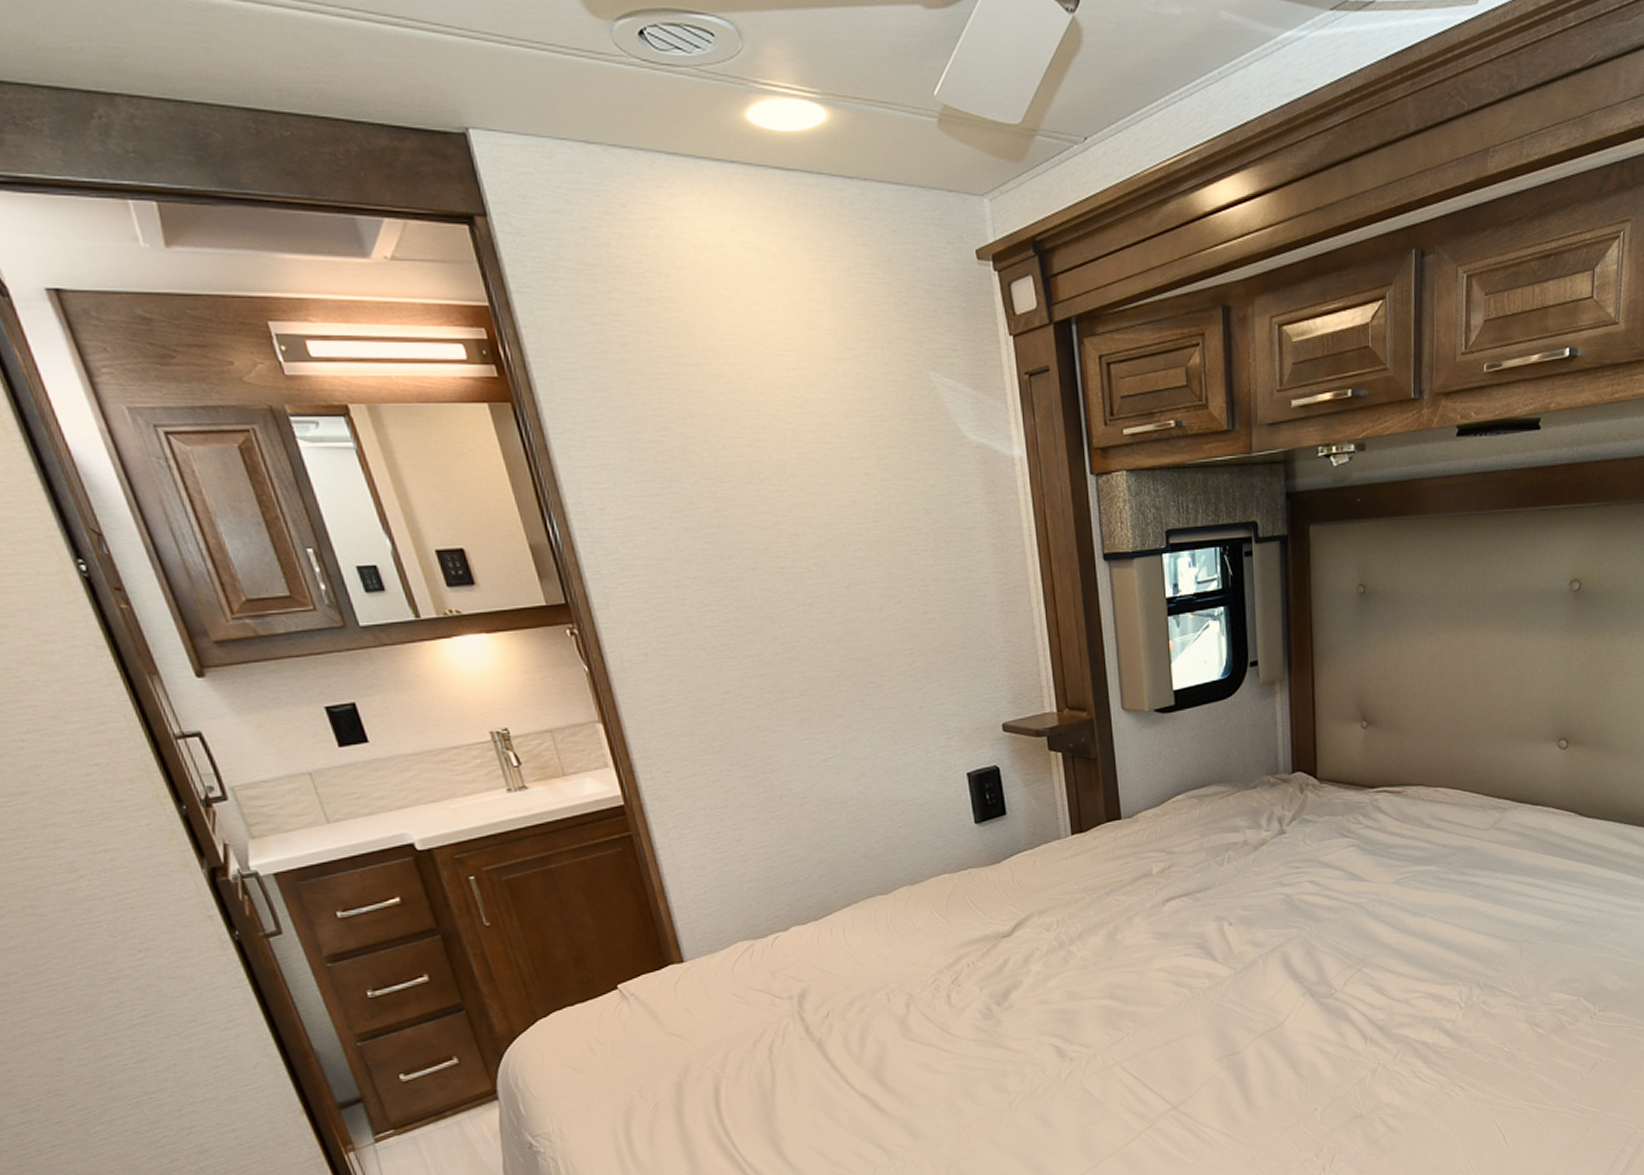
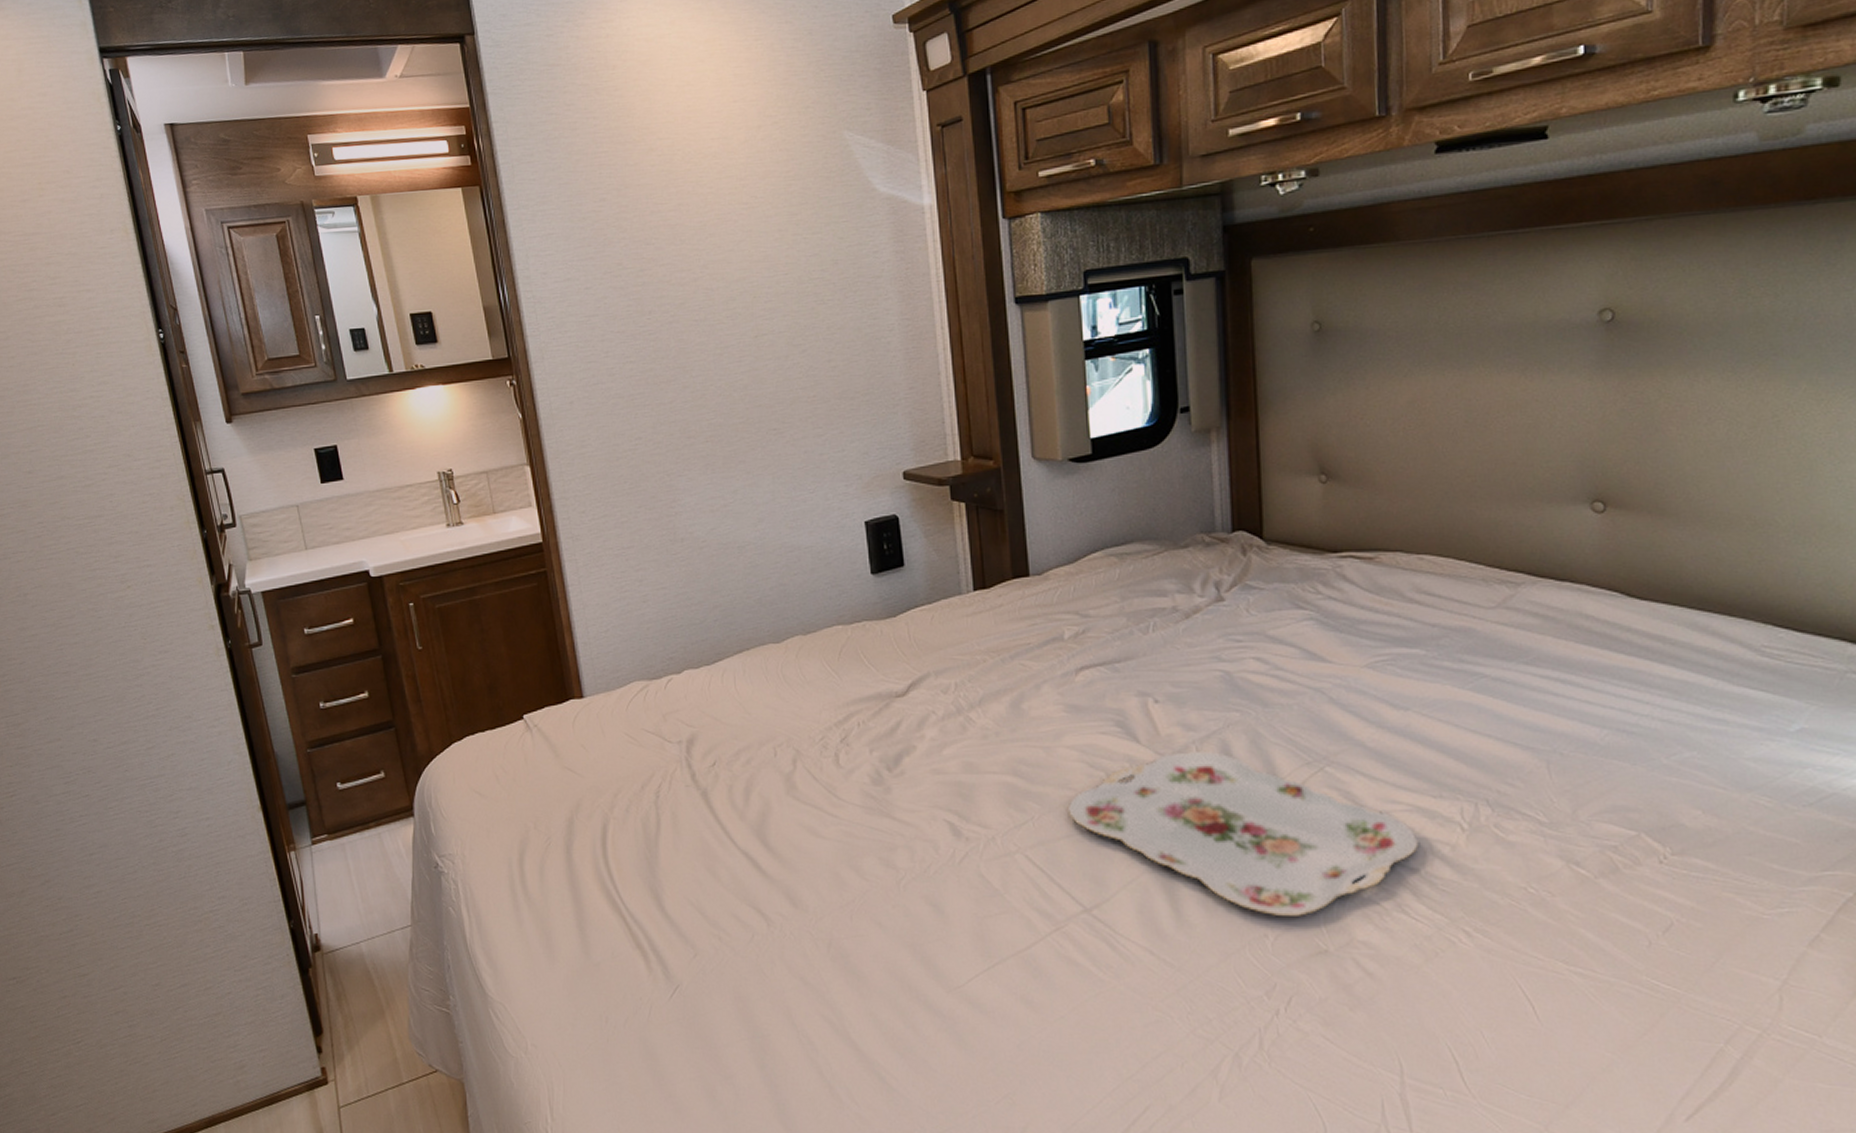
serving tray: none [1157,962,1429,1093] -> present [1067,750,1419,916]

